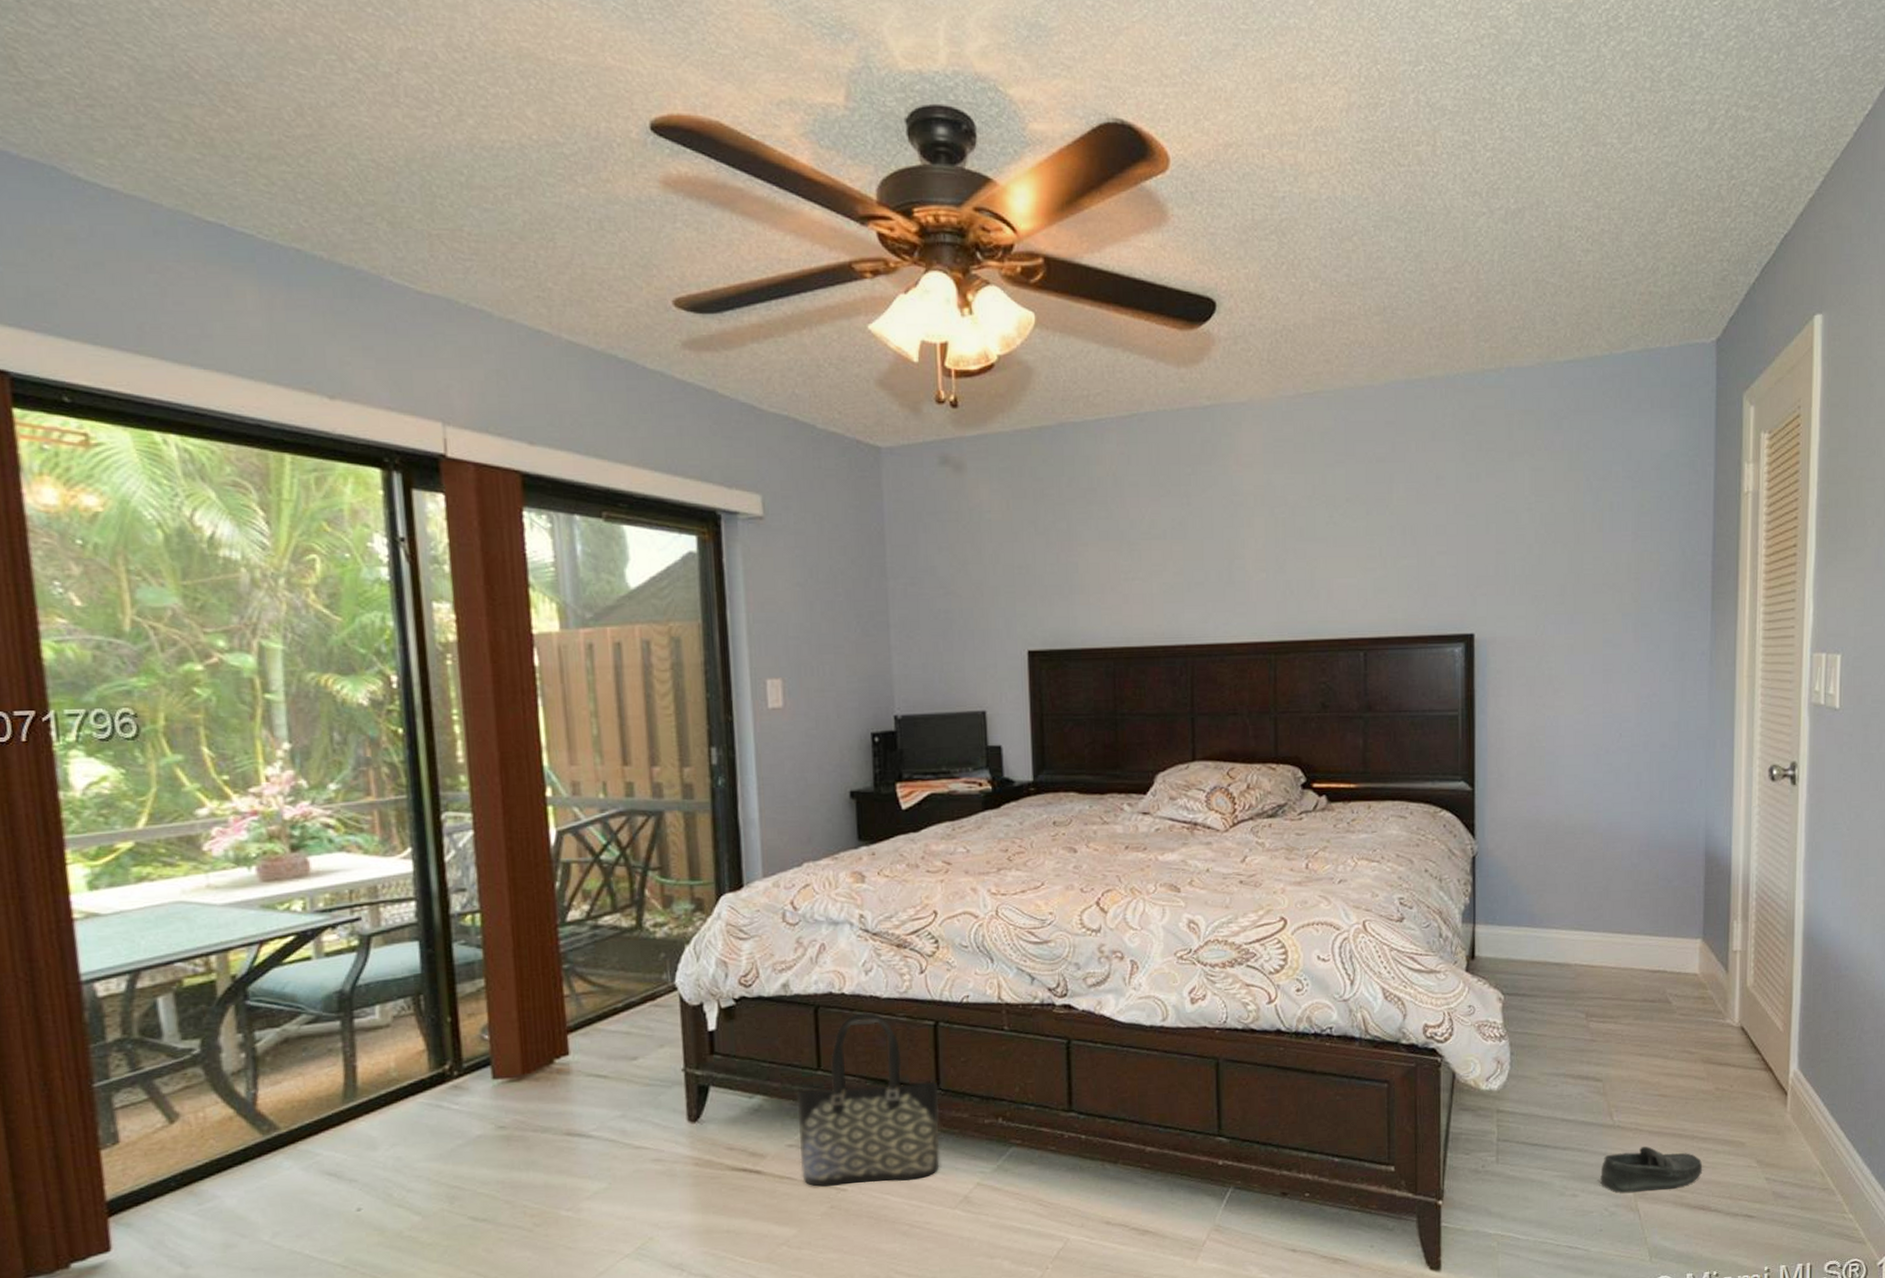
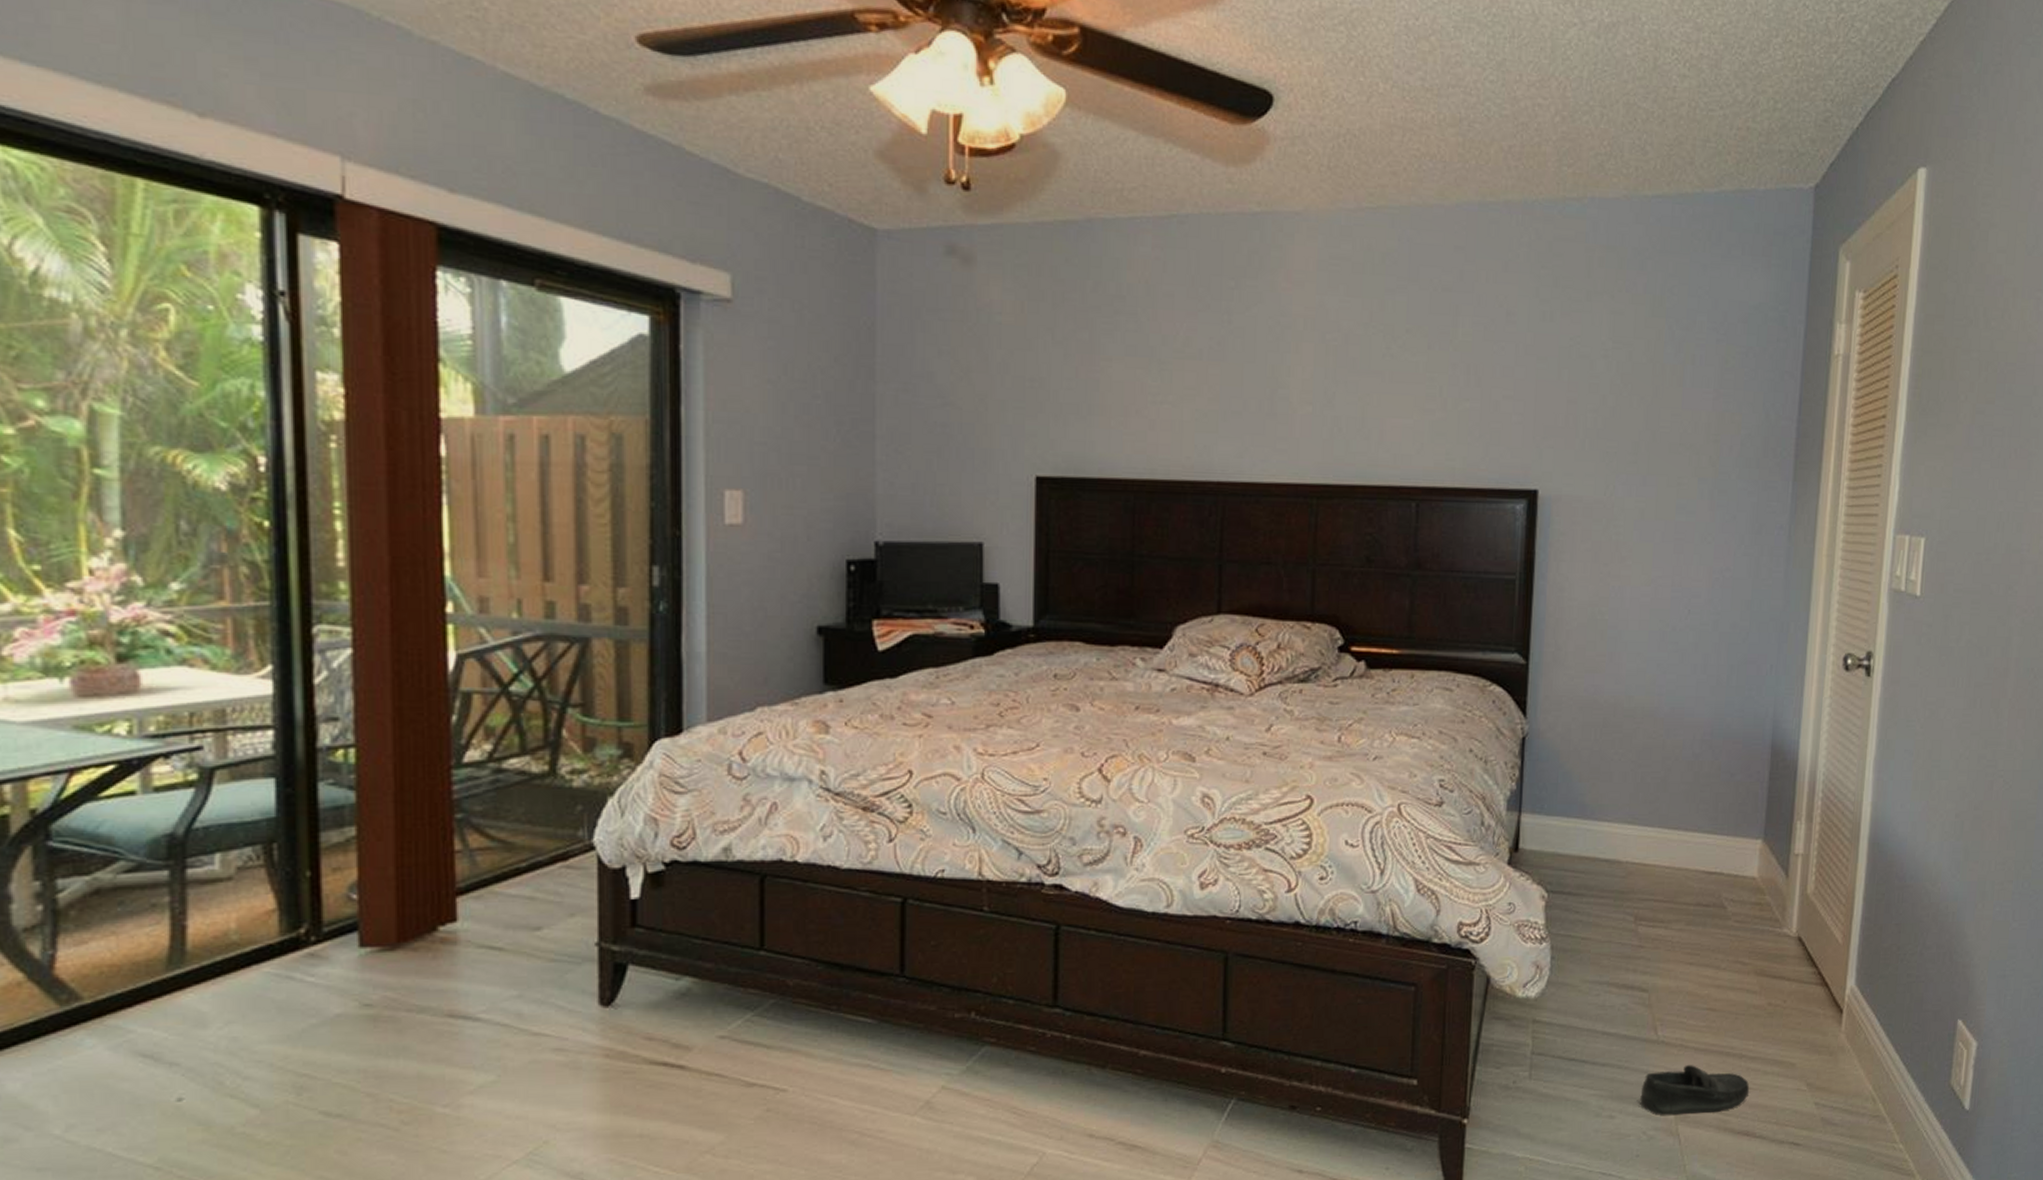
tote bag: present [796,1011,940,1187] -> none [733,884,903,1086]

